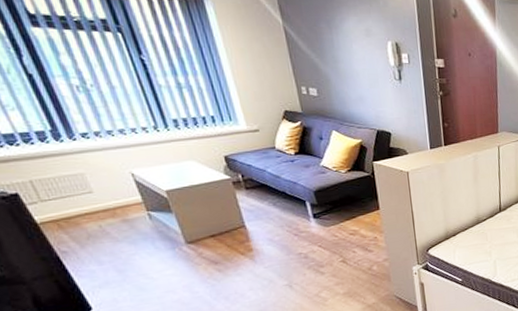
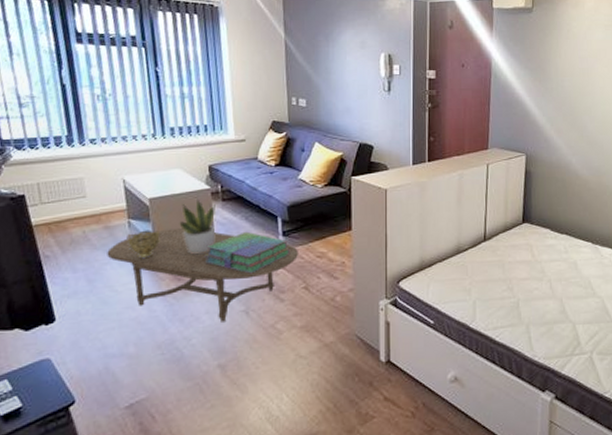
coffee table: none [132,217,332,296] -> present [107,228,298,322]
decorative bowl: none [150,220,189,248] -> present [126,230,161,259]
potted plant: none [203,187,246,240] -> present [179,197,216,255]
stack of books: none [237,216,324,253] -> present [204,231,291,274]

